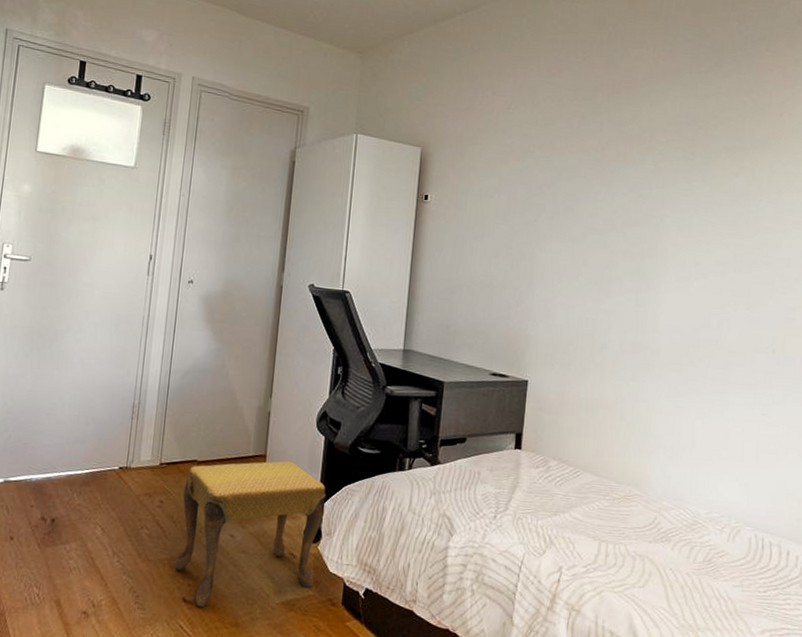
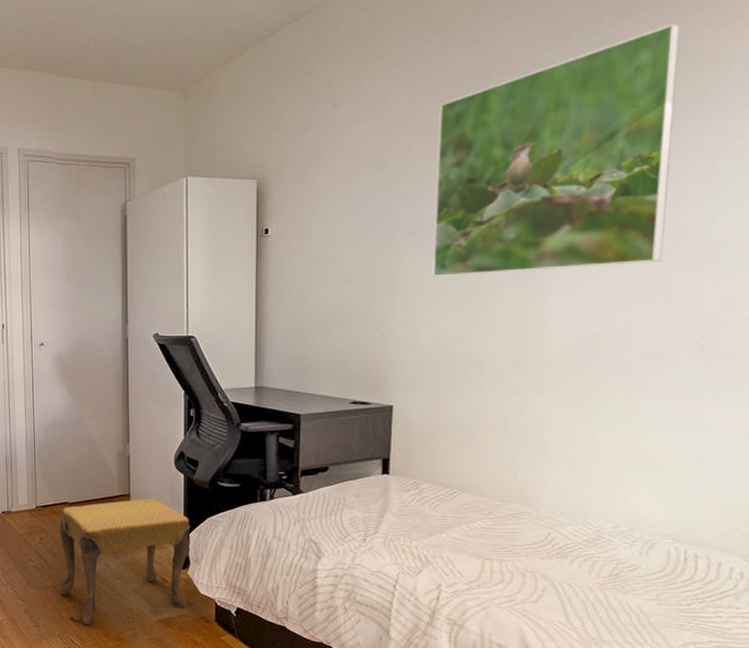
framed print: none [568,77,757,273] -> present [433,22,680,278]

